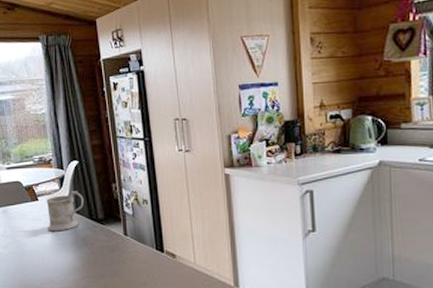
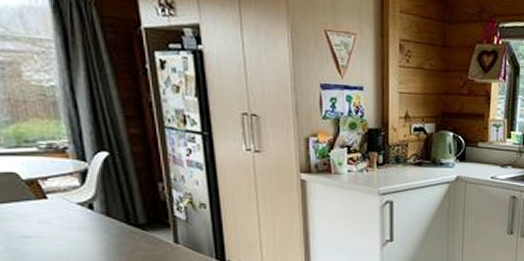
mug: present [46,191,84,232] -> none [60,189,118,238]

